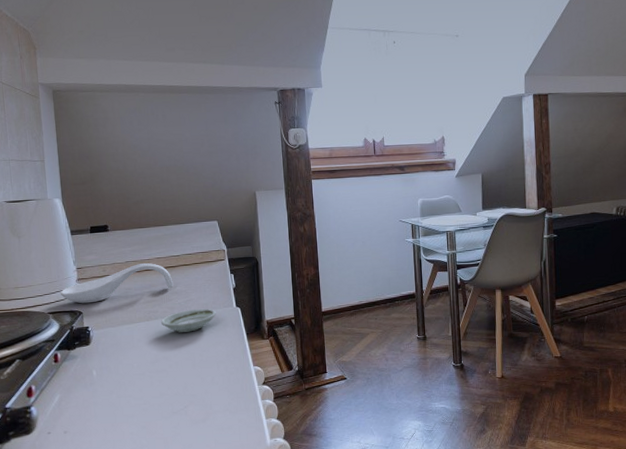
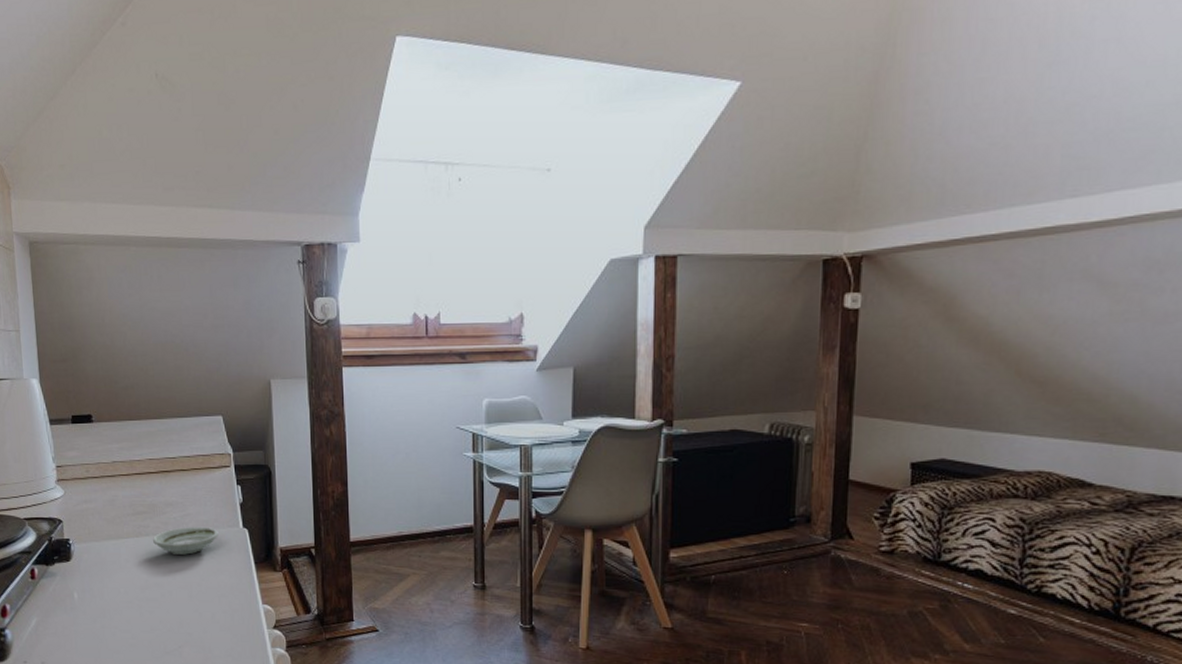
spoon rest: present [60,263,173,304] -> none [37,465,168,510]

